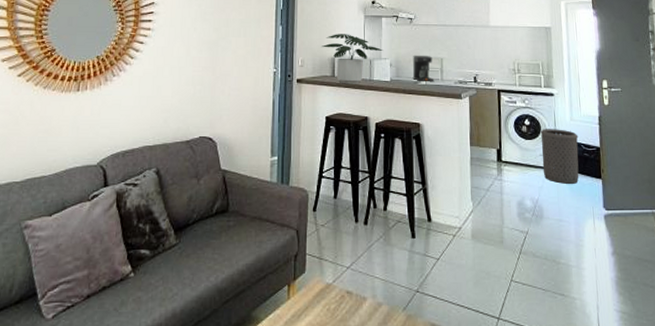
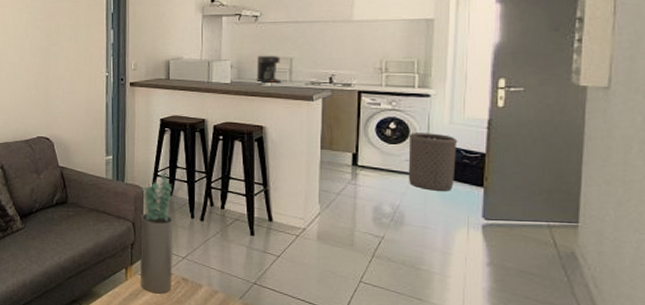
vase: none [304,167,338,312] -> present [140,167,174,294]
potted plant: present [322,34,384,84] -> none [156,35,224,87]

